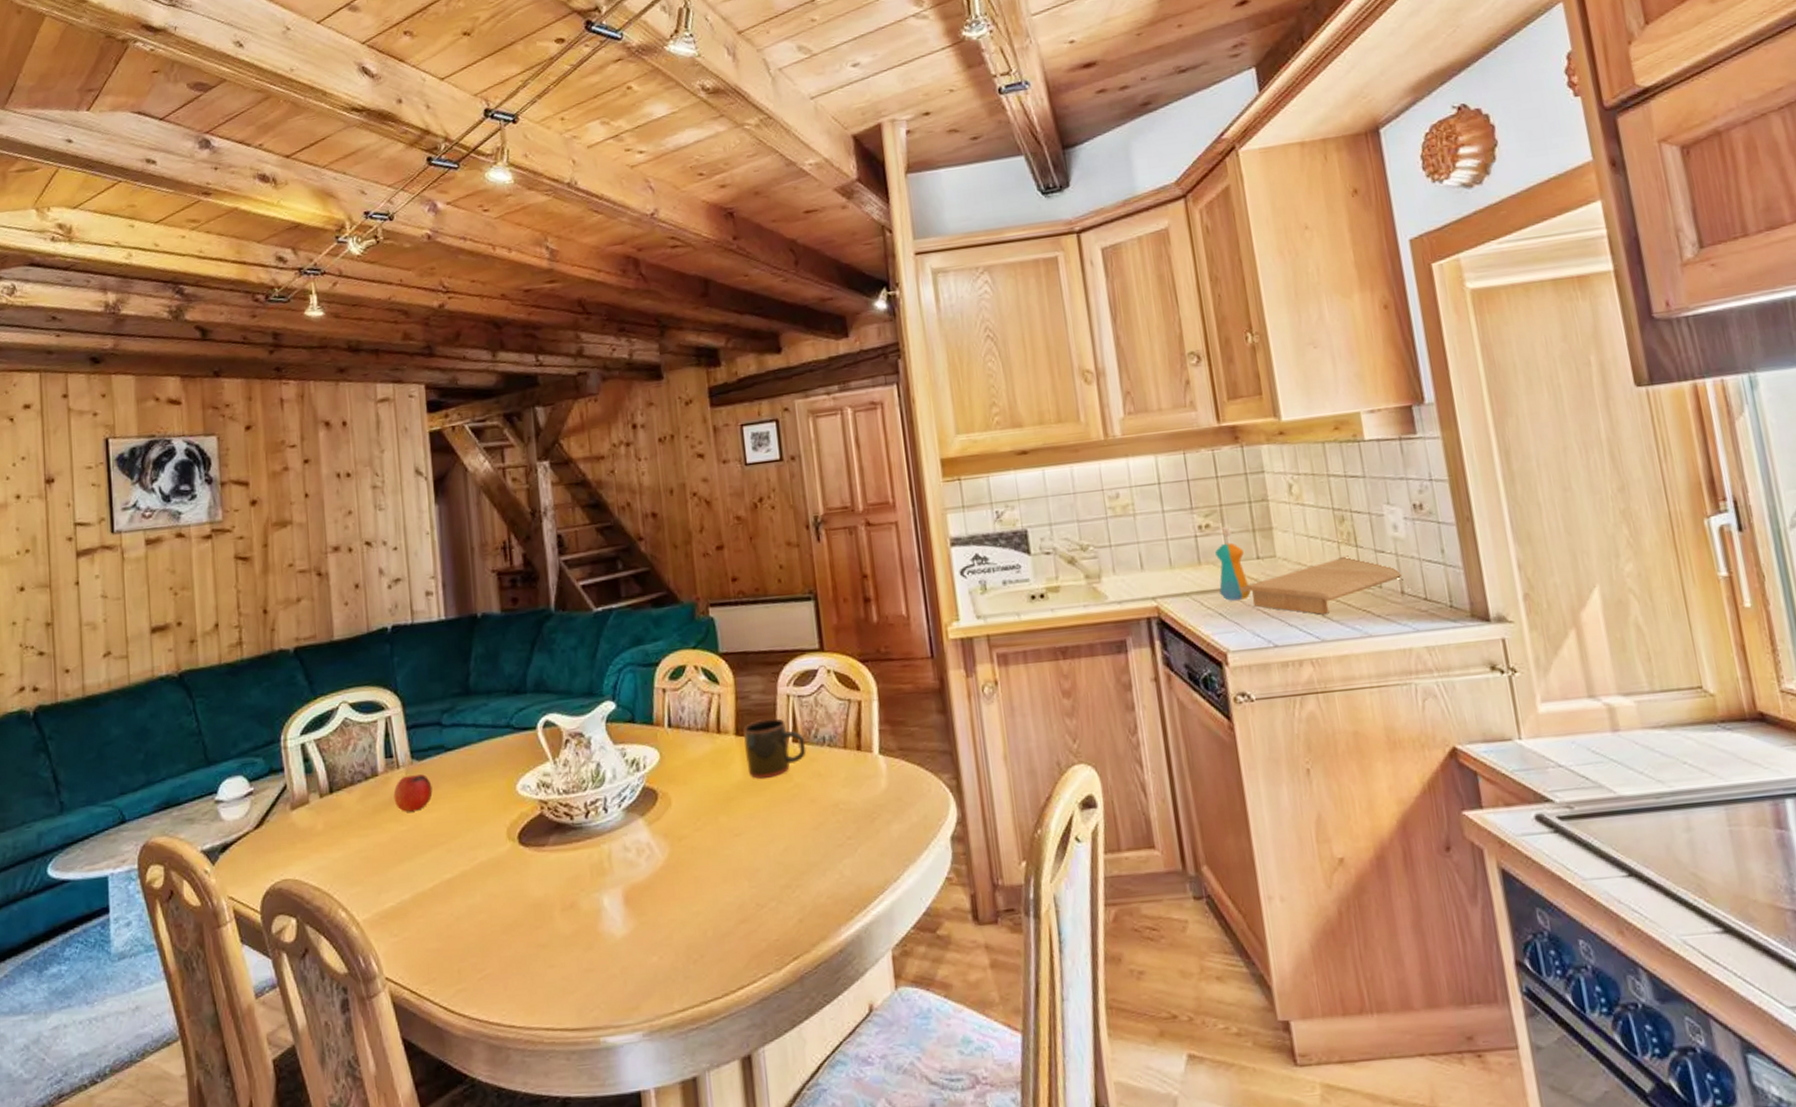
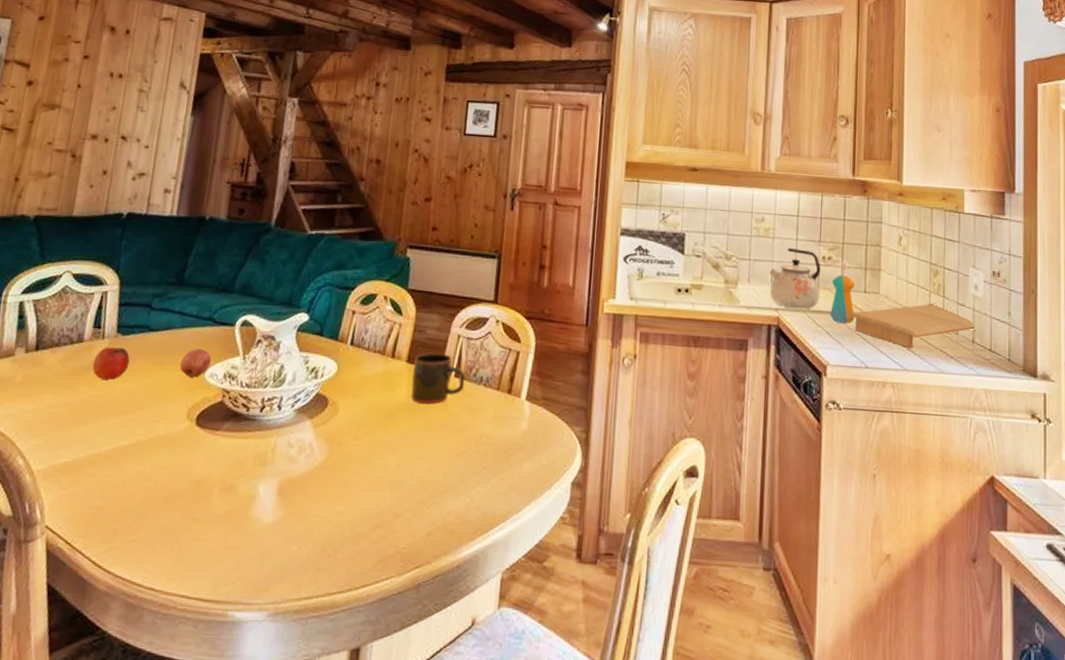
fruit: none [486,760,520,794] -> present [179,348,212,378]
kettle: none [1137,522,1205,594] -> present [770,248,821,310]

